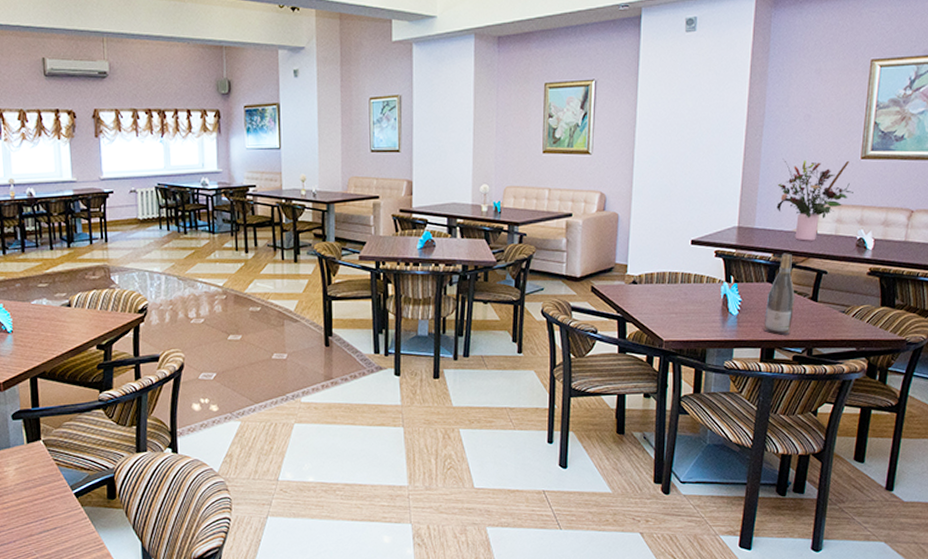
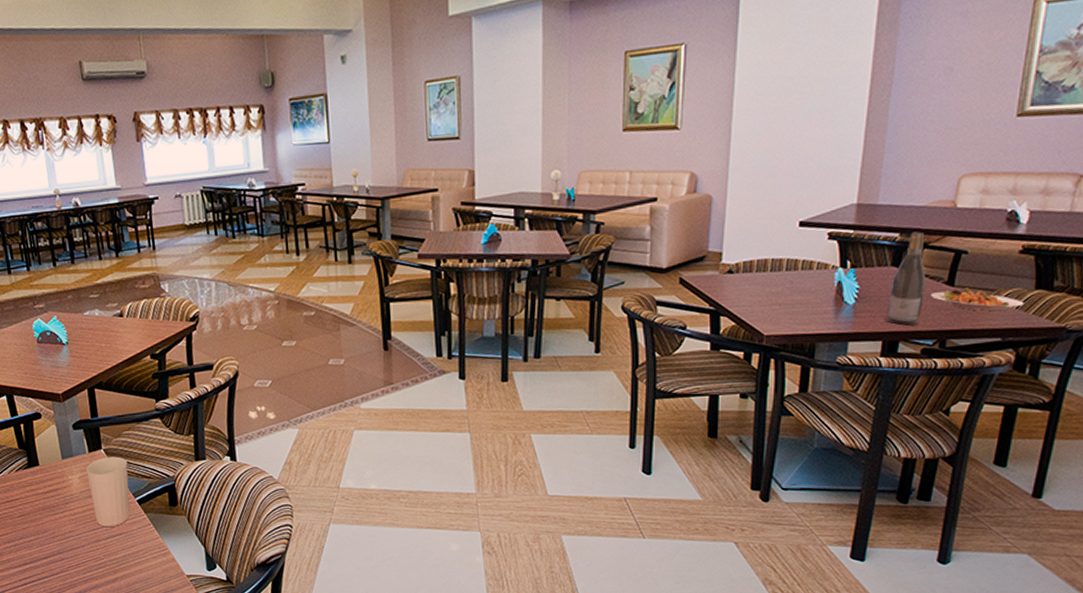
cup: none [23,448,67,521] -> present [86,456,130,527]
bouquet: present [776,158,853,242] -> none [906,119,1005,218]
salad: none [799,303,873,325] -> present [930,288,1024,312]

